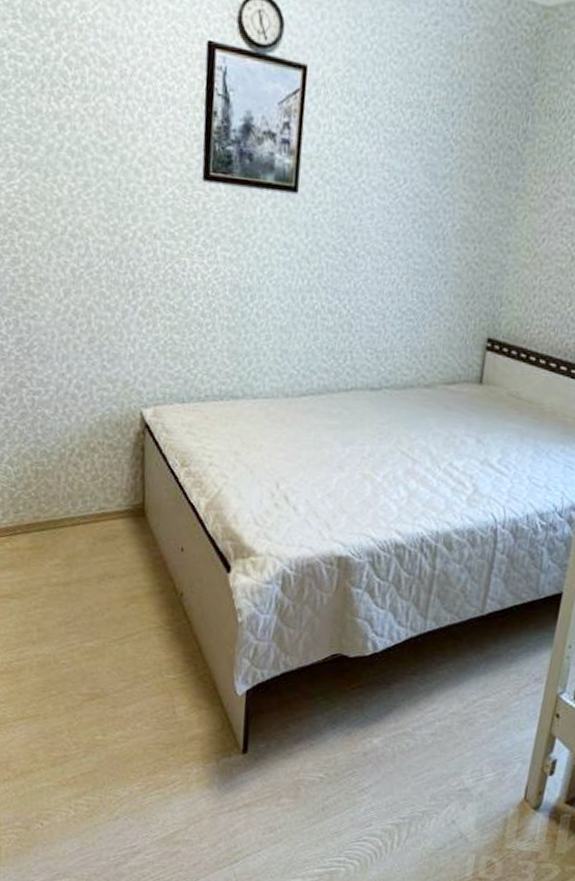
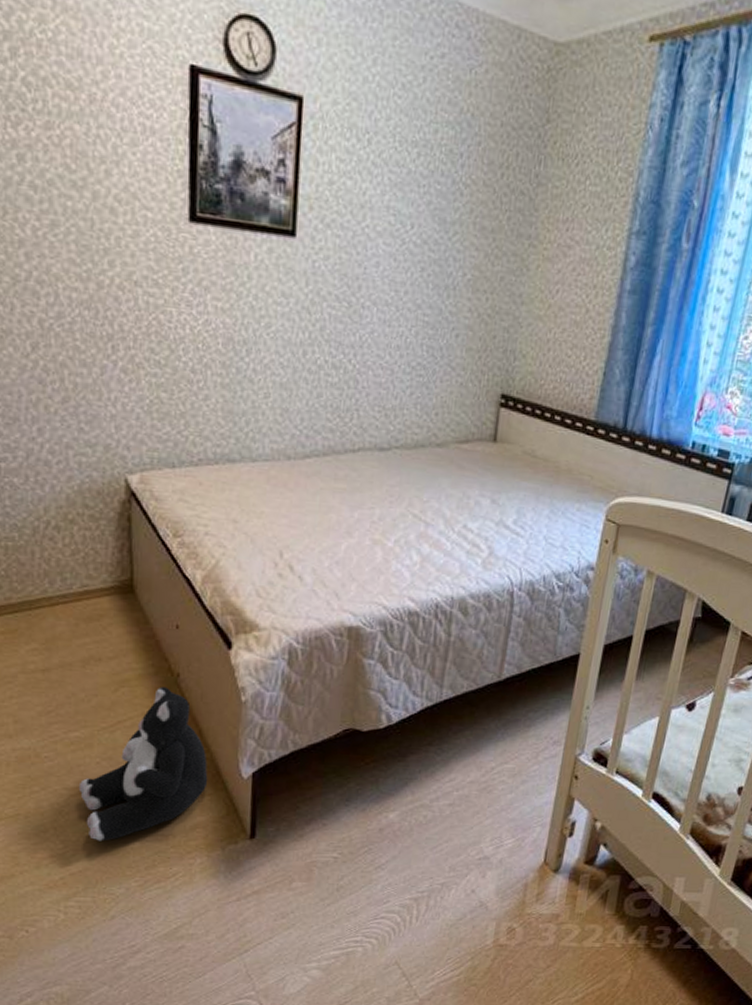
plush toy: none [91,604,206,746] -> present [78,686,208,841]

